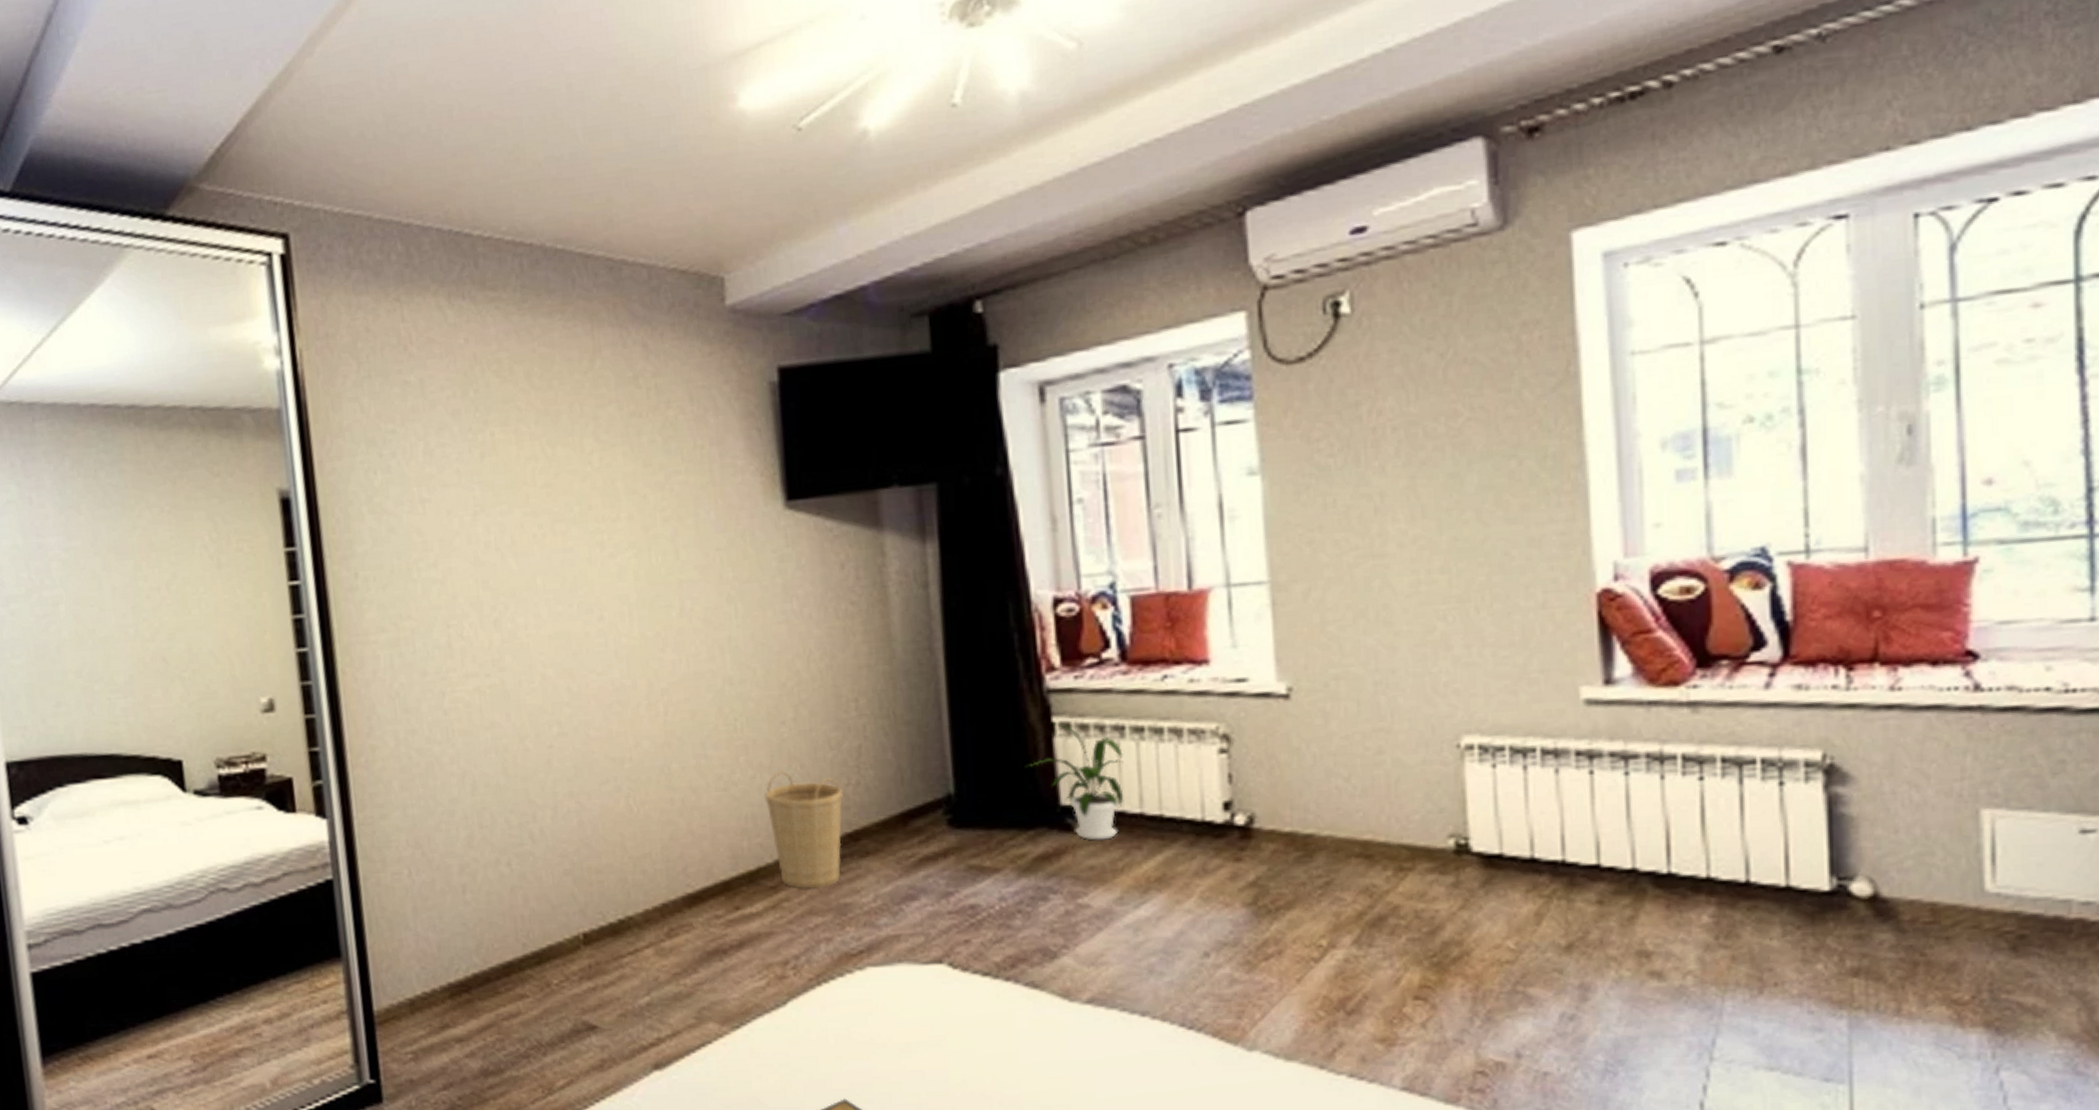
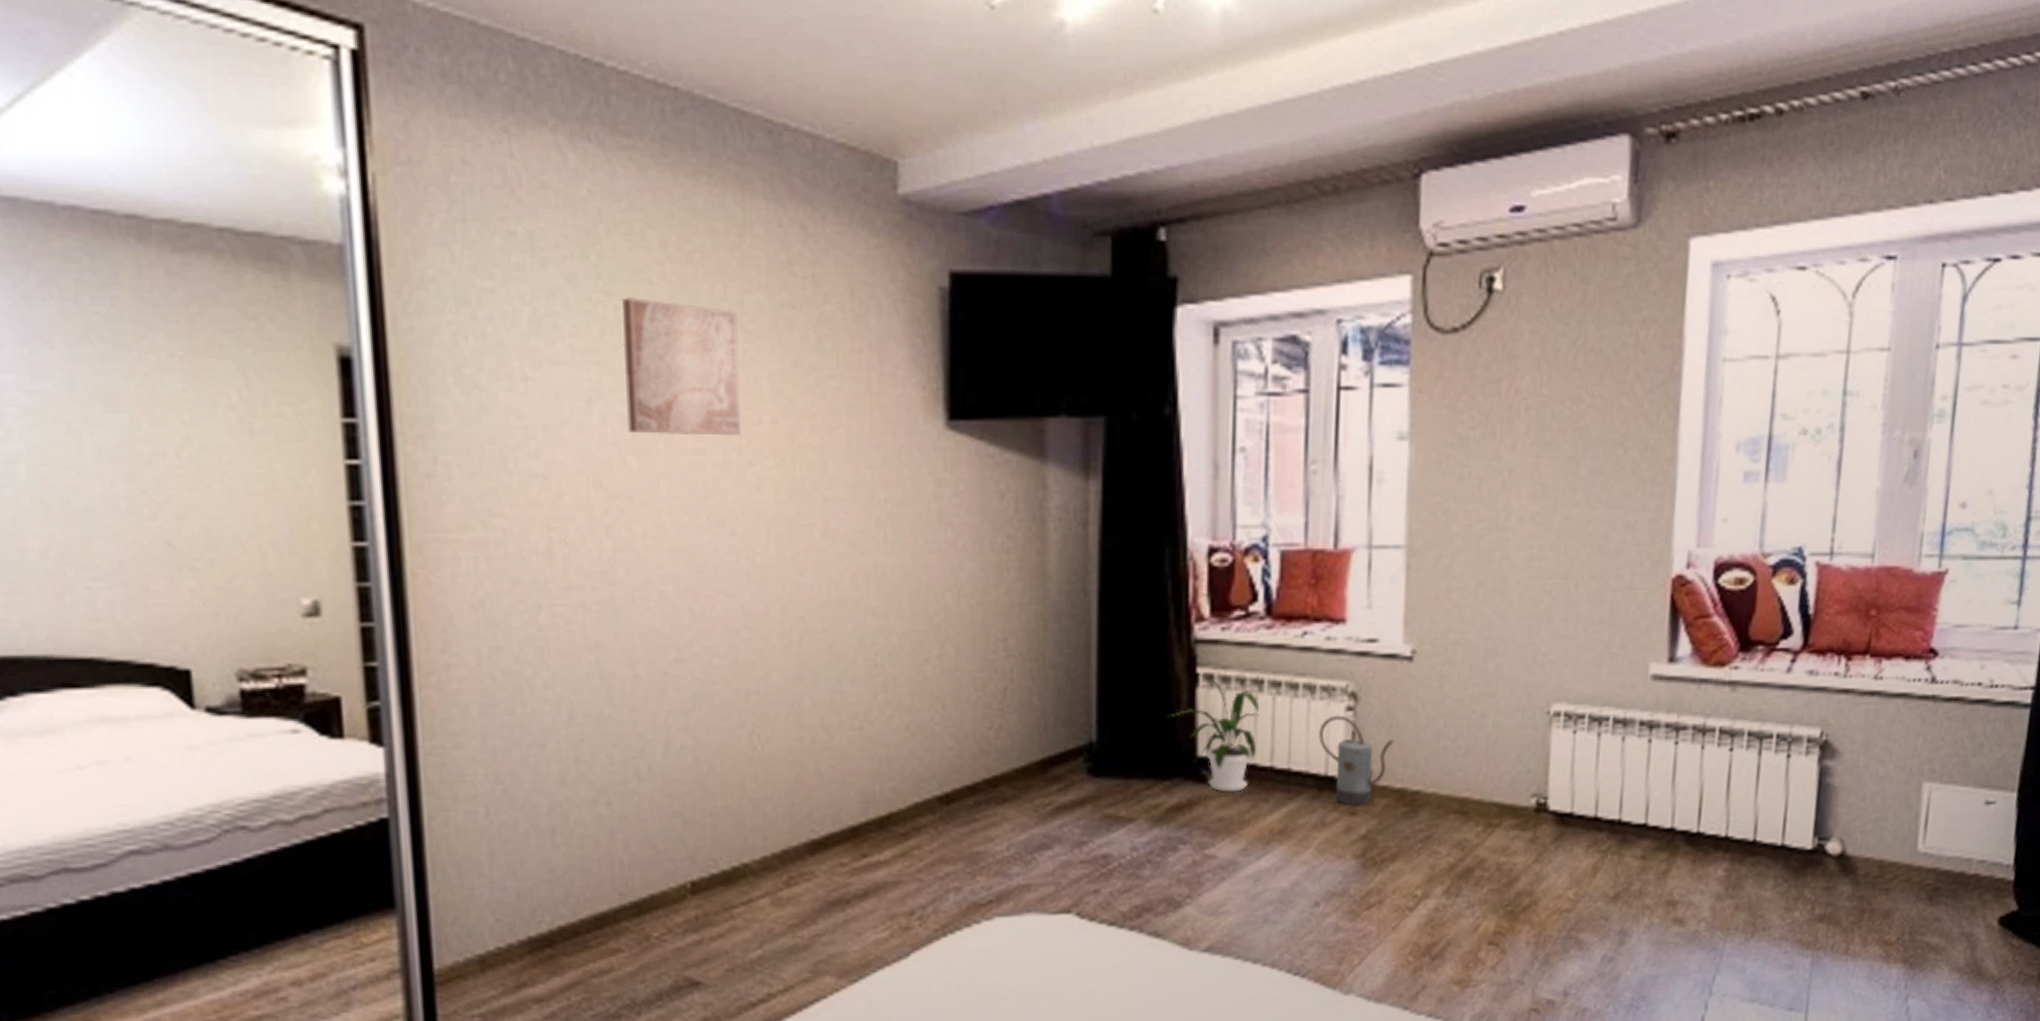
wall art: none [497,423,602,539] -> present [622,297,740,436]
basket: present [763,771,843,889] -> none [901,712,984,837]
watering can: none [1191,758,1278,851] -> present [1319,715,1395,806]

